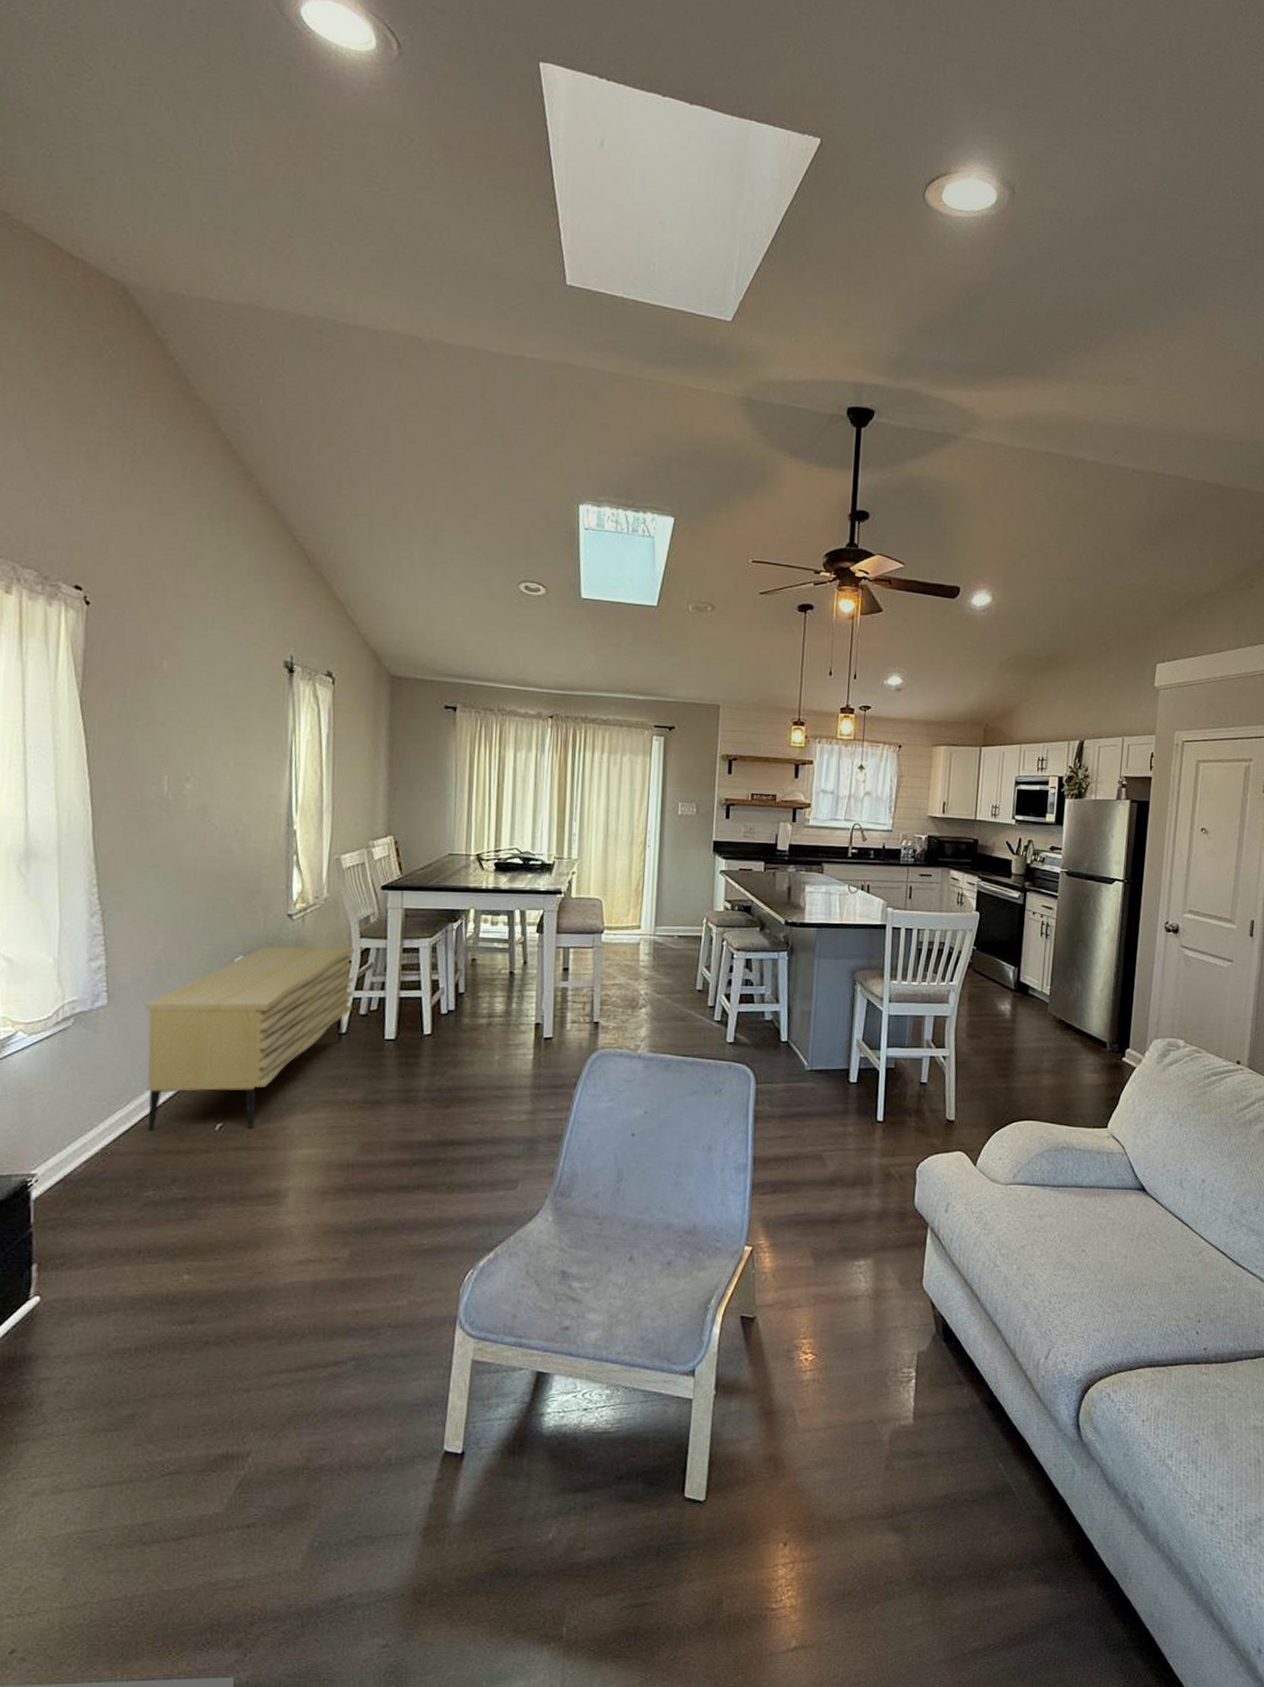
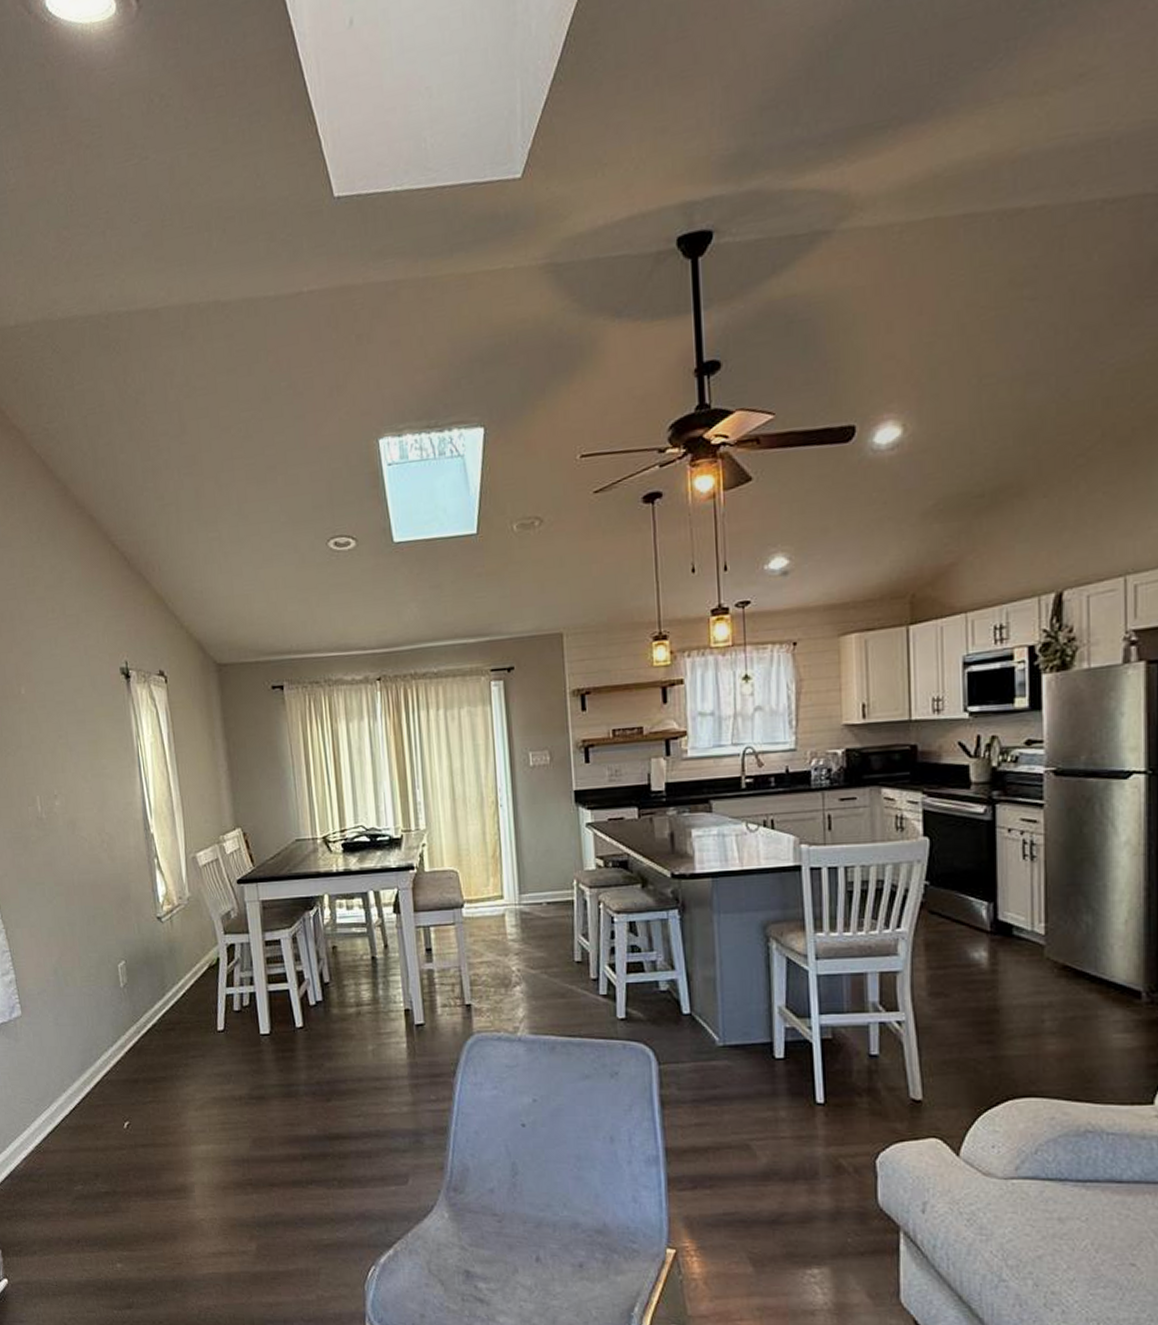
sideboard: present [143,945,355,1131] -> none [50,944,226,1130]

